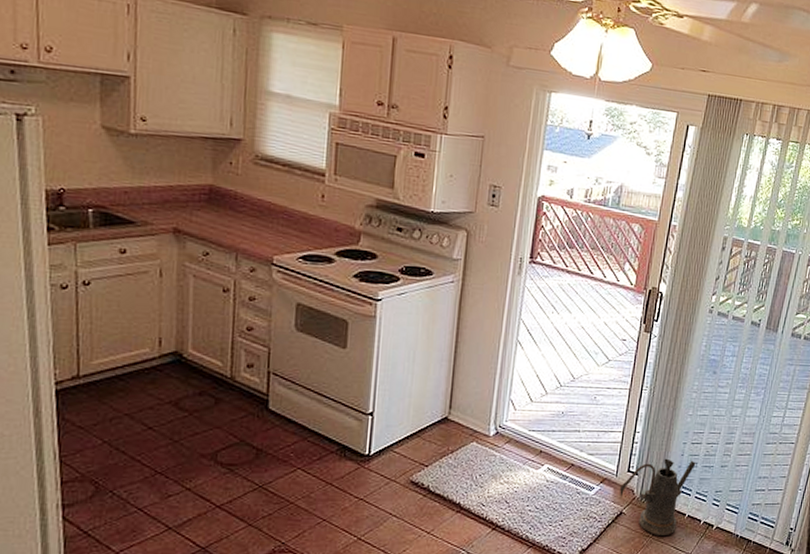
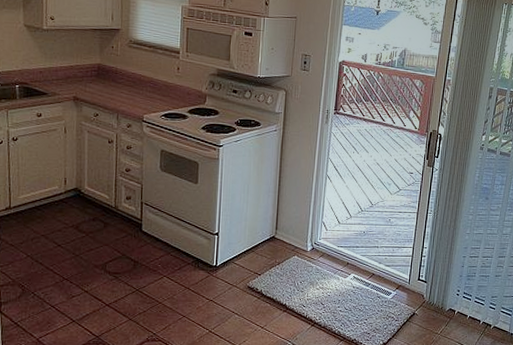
watering can: present [619,458,696,535] -> none [412,269,474,333]

